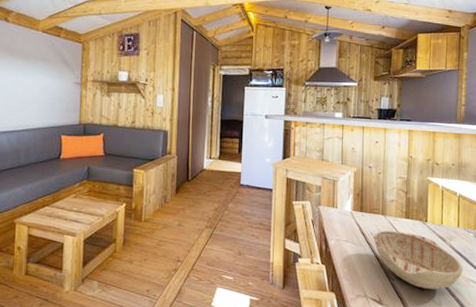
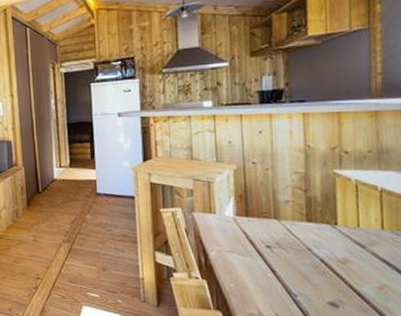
decorative bowl: present [373,230,463,290] -> none [265,237,393,307]

